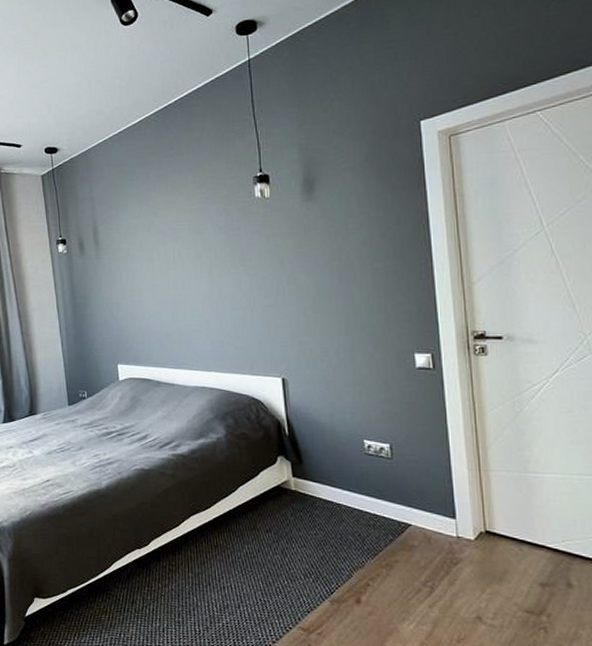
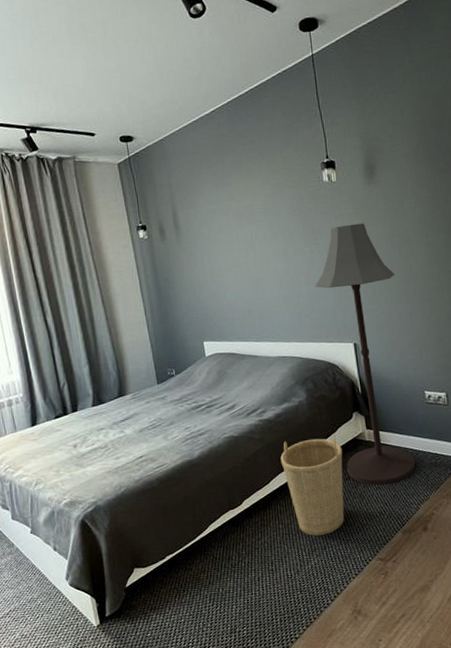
basket: none [193,479,264,592] -> present [280,435,345,536]
floor lamp: none [240,244,349,543] -> present [315,223,415,485]

